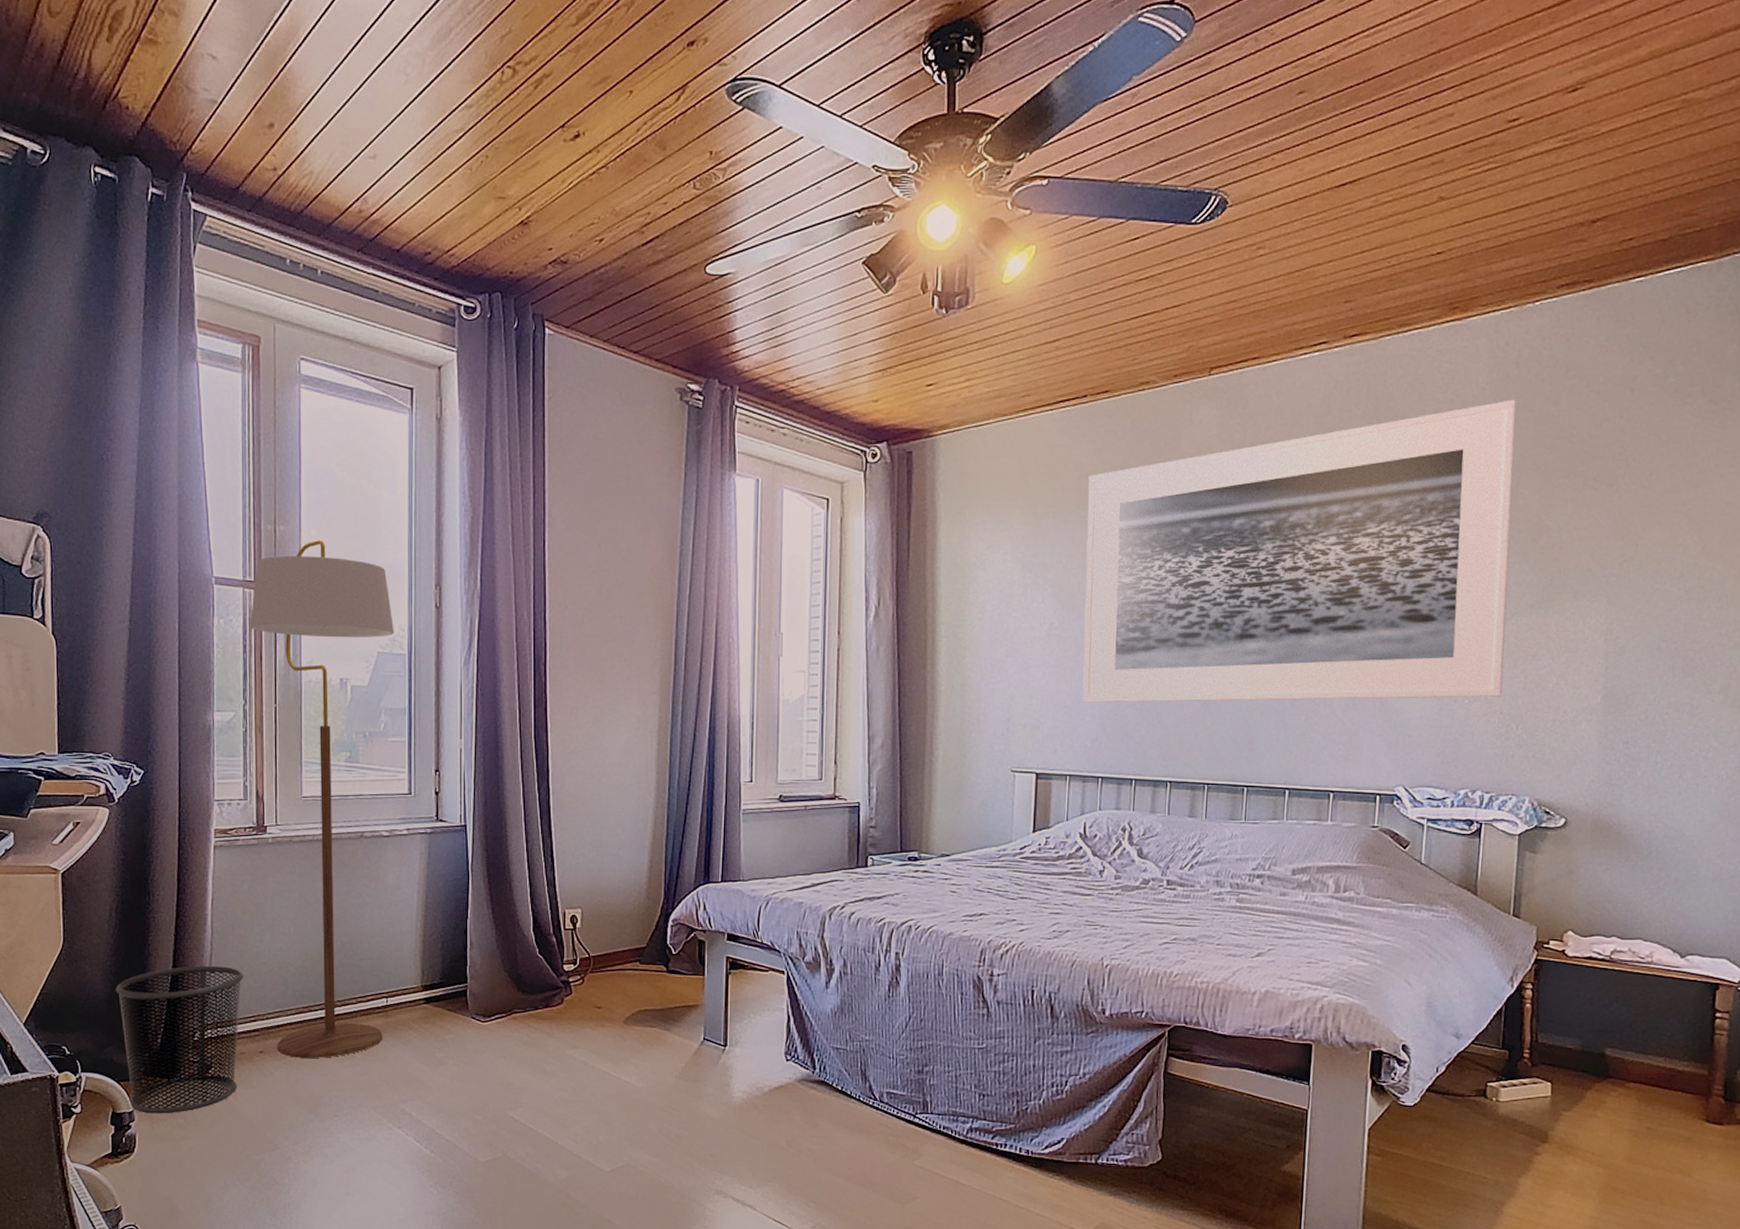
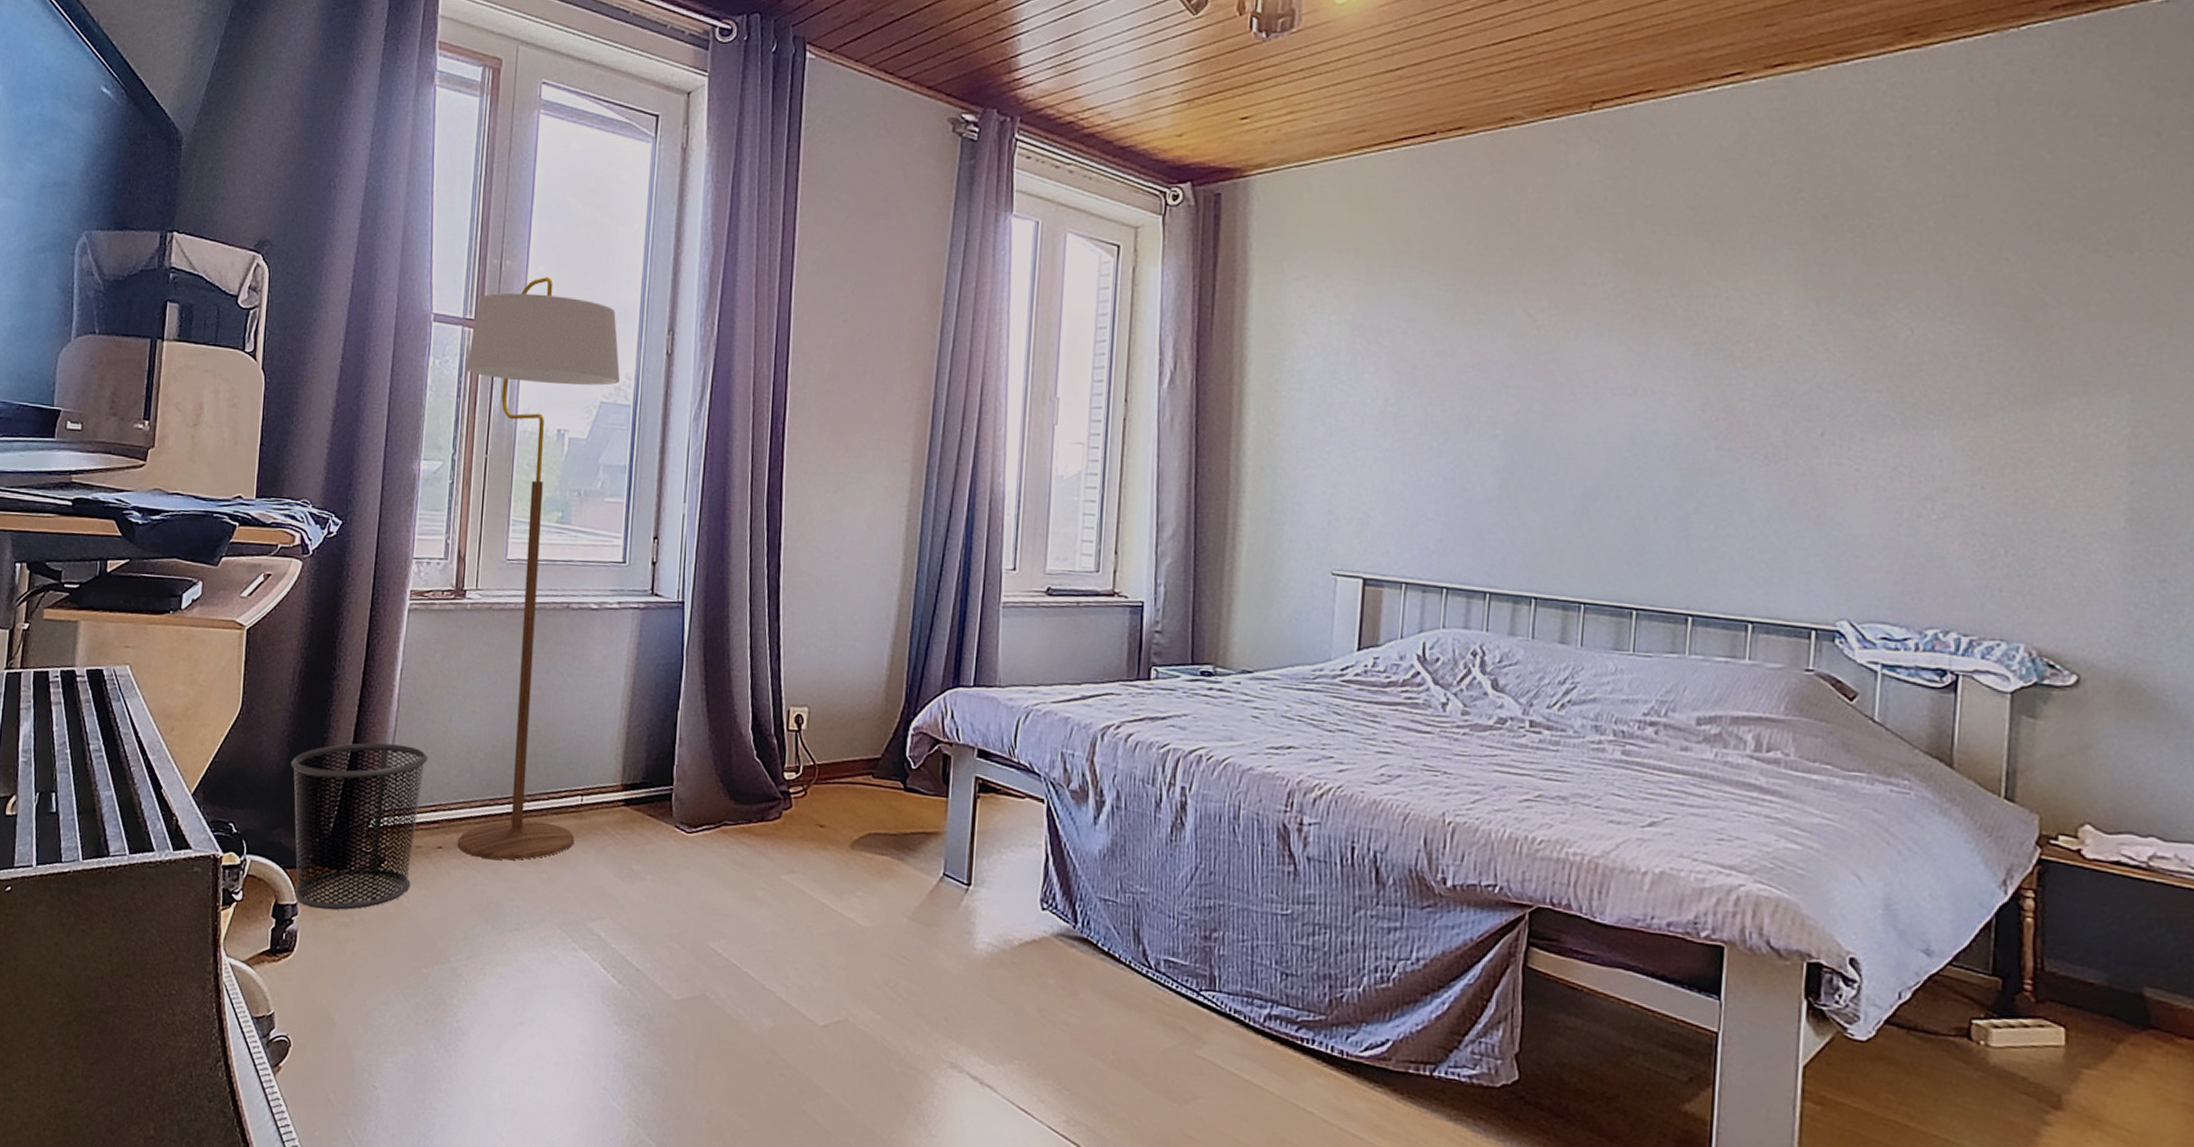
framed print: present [1082,399,1517,703] -> none [1424,144,1998,513]

